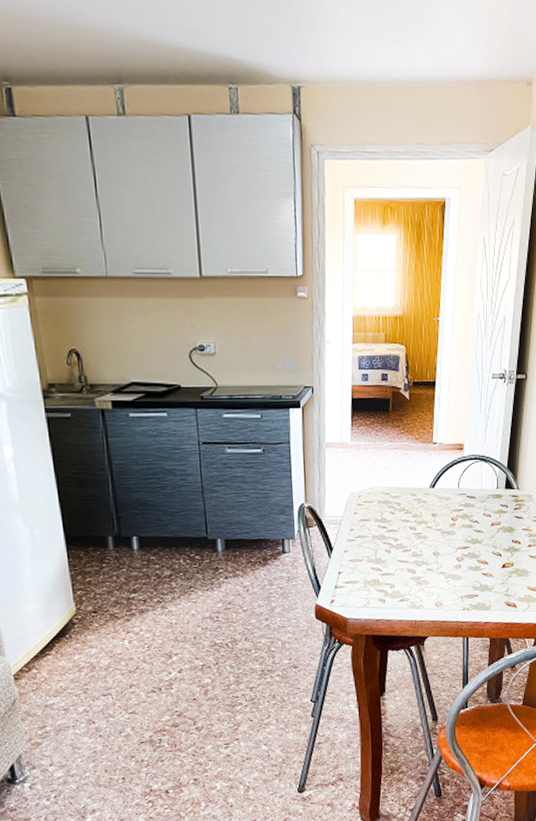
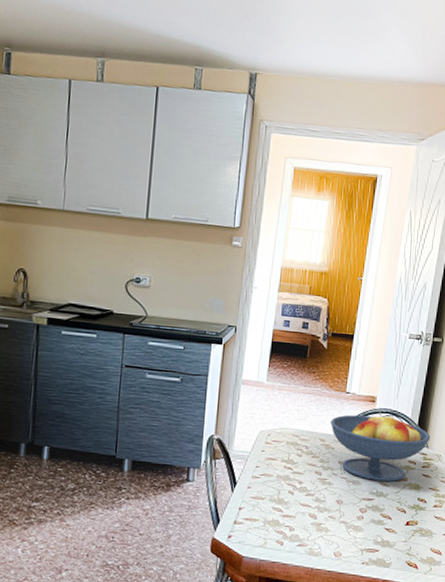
fruit bowl: none [419,459,521,529] -> present [330,412,431,482]

